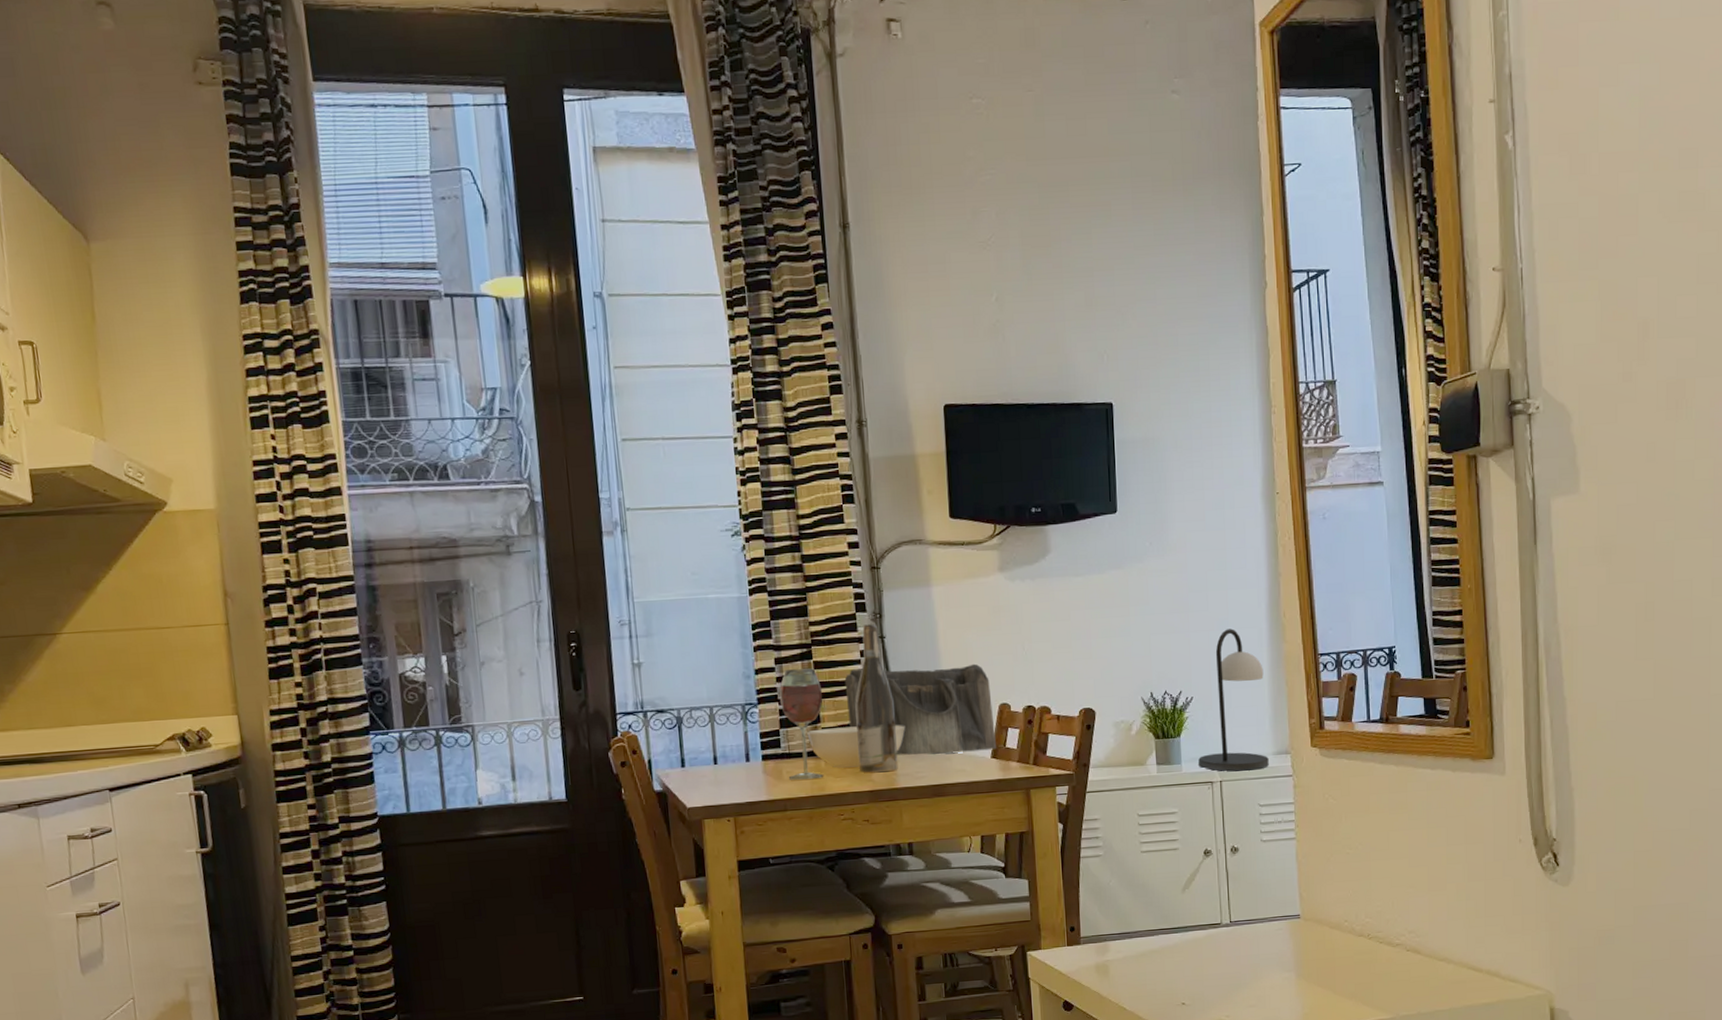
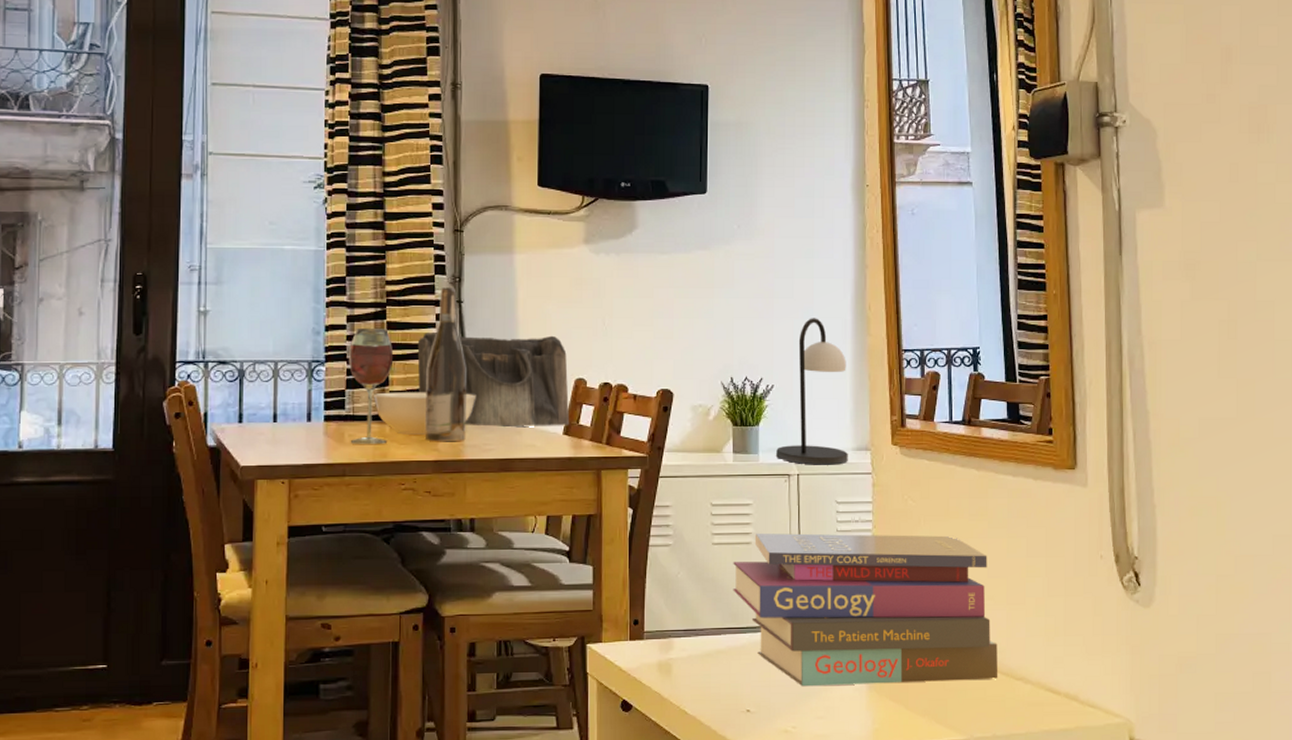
books: none [1162,830,1422,979] -> present [733,533,999,687]

